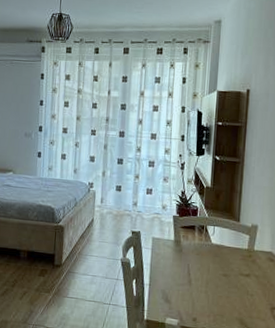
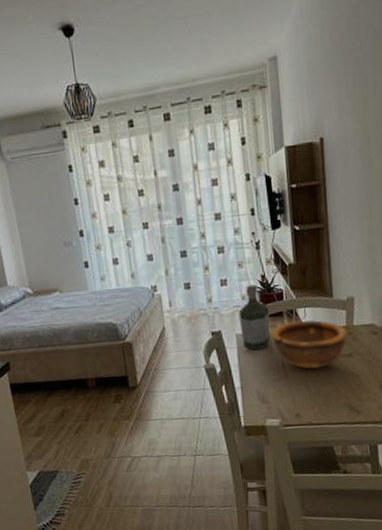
bottle: none [156,198,184,255] -> present [238,284,270,351]
bowl: none [182,236,248,282] -> present [270,320,348,369]

